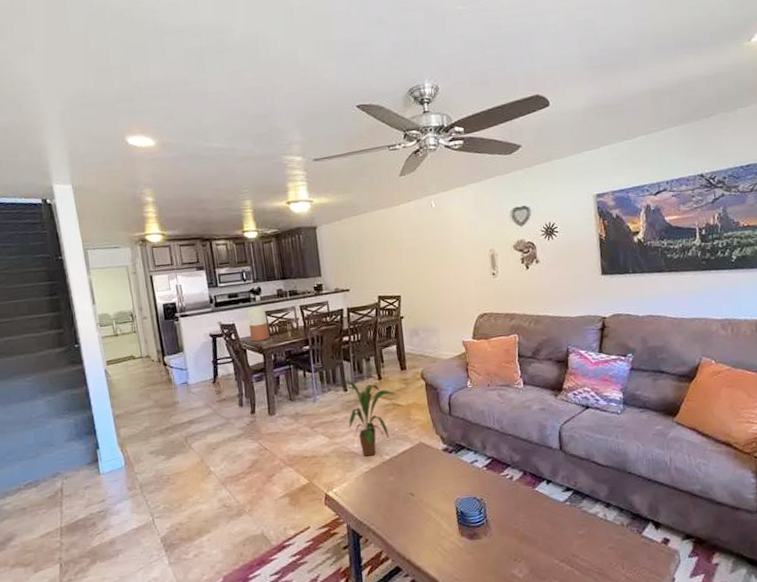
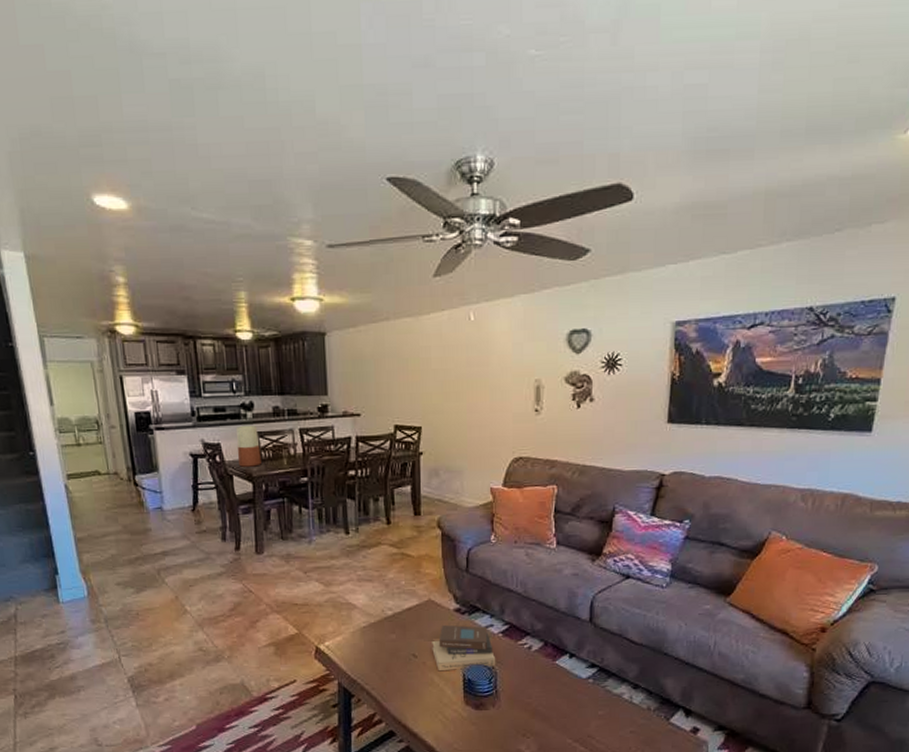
house plant: present [341,381,396,457] -> none [342,523,406,610]
books: none [426,462,484,507] -> present [432,624,496,672]

